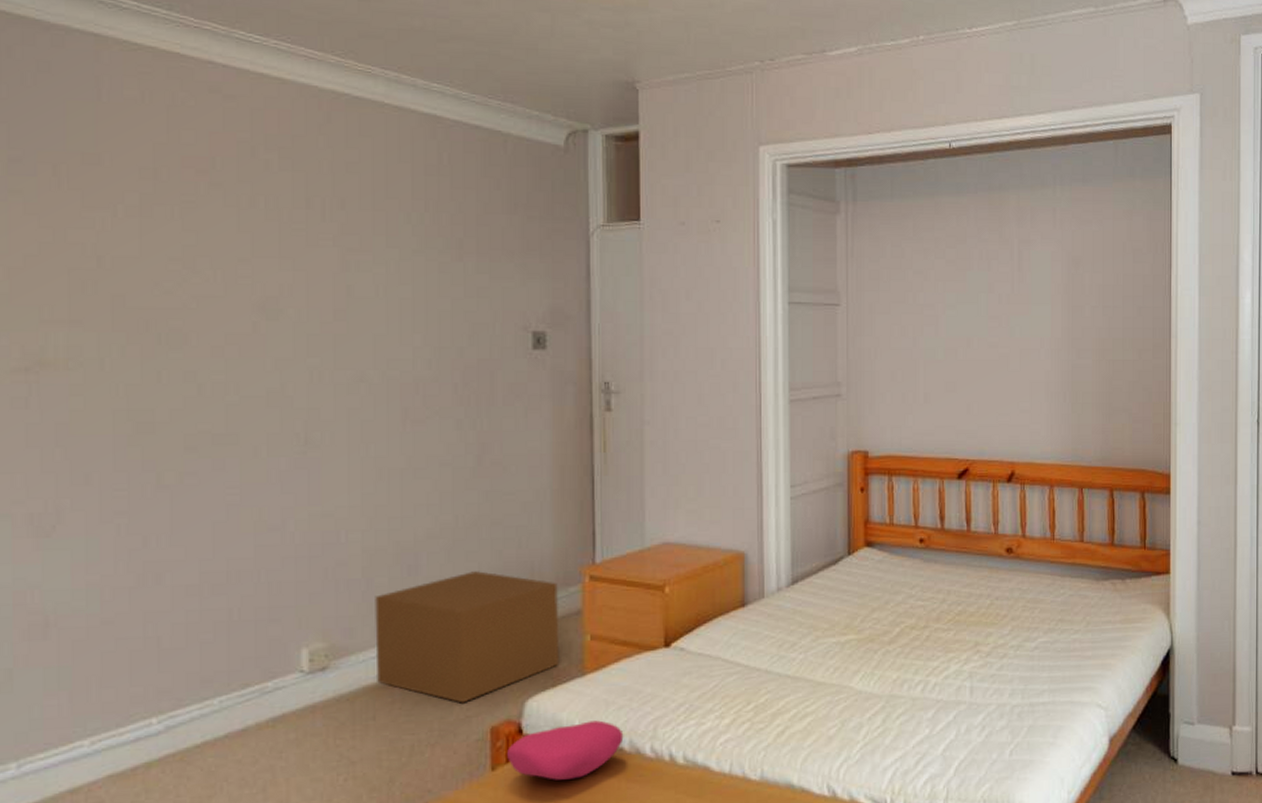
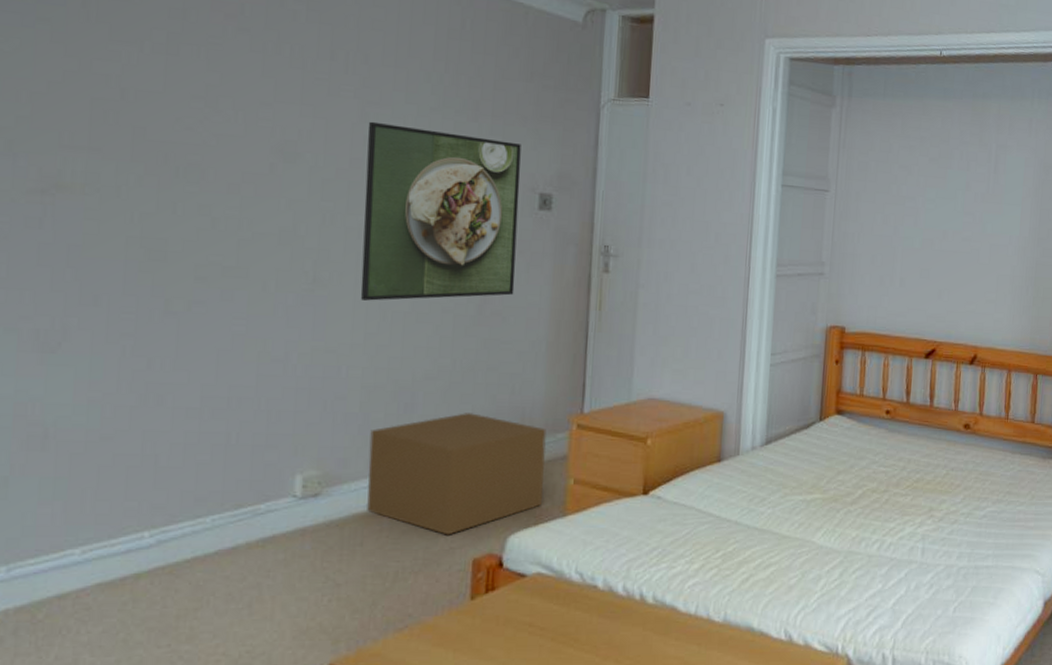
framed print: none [349,269,514,459] -> present [360,121,521,301]
cushion: present [507,720,624,780] -> none [487,559,599,612]

